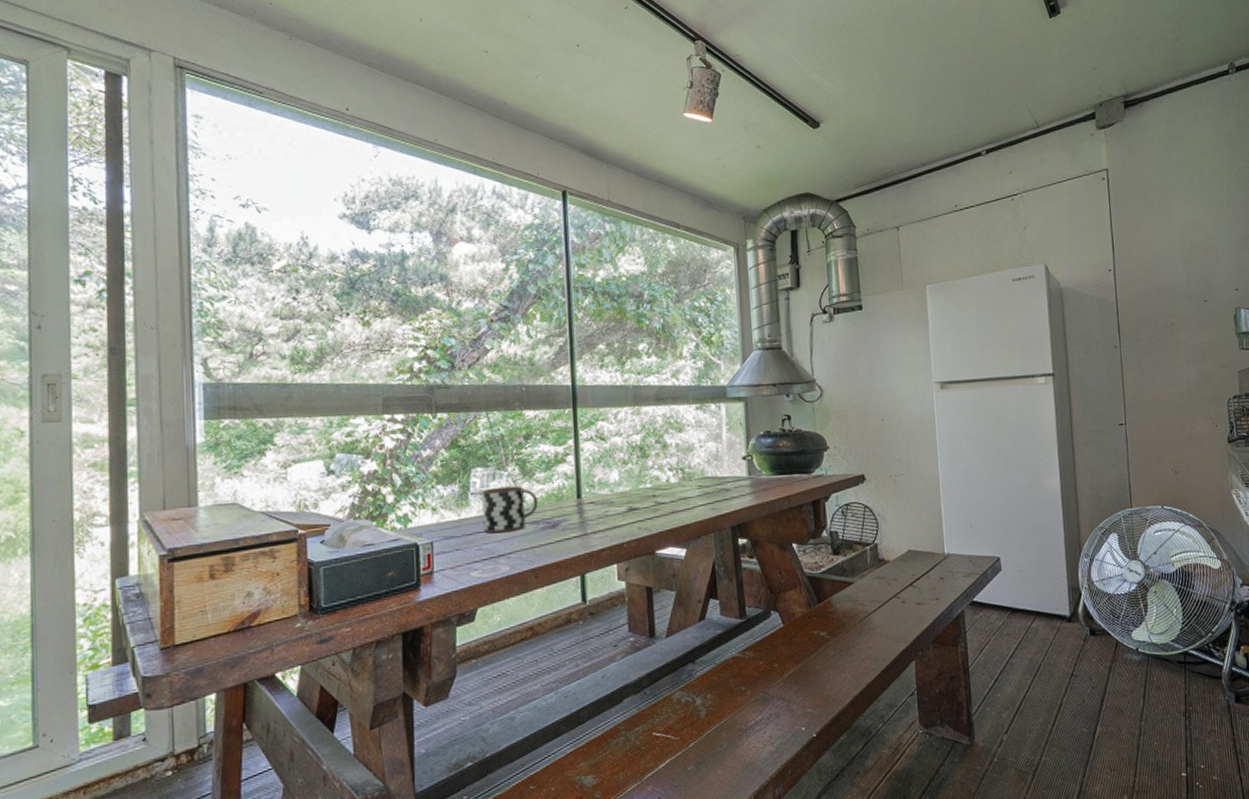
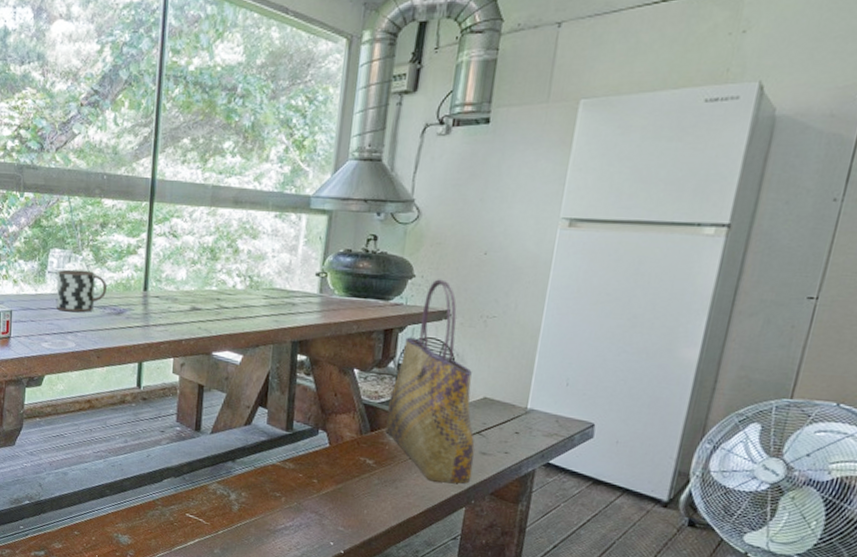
tote bag: none [829,447,914,641] -> present [385,279,475,484]

